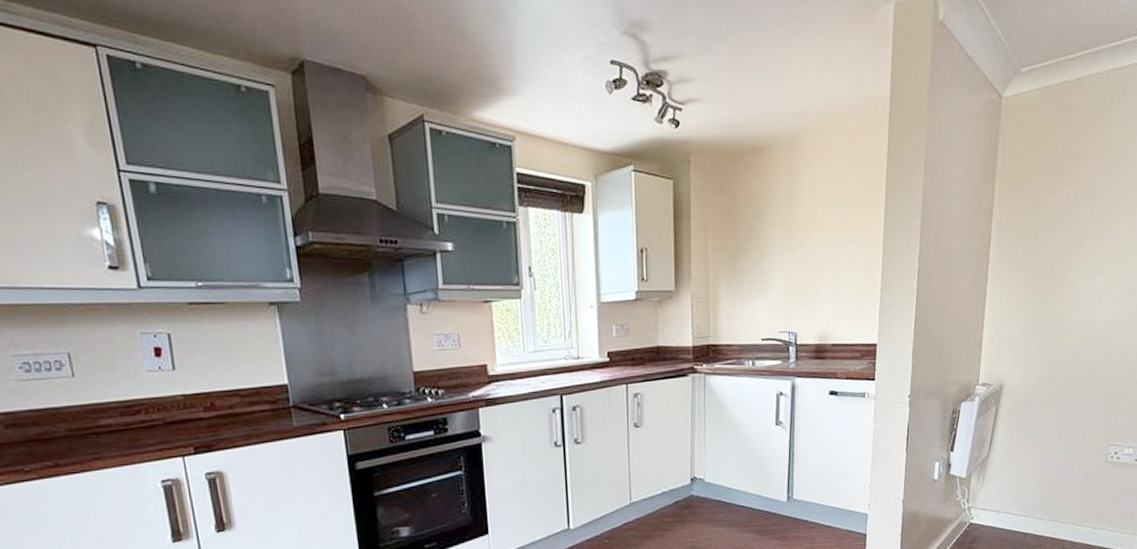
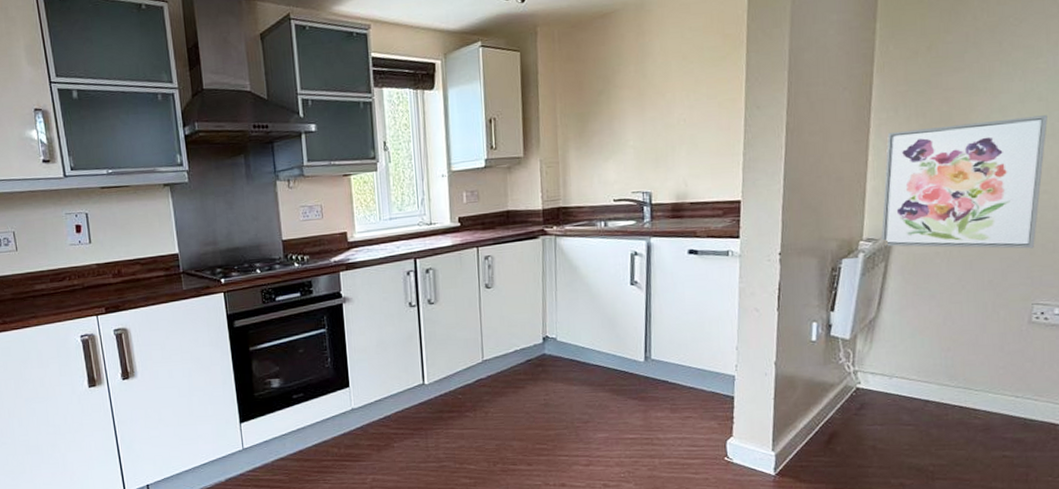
wall art: none [993,276,1125,396] -> present [881,115,1048,249]

